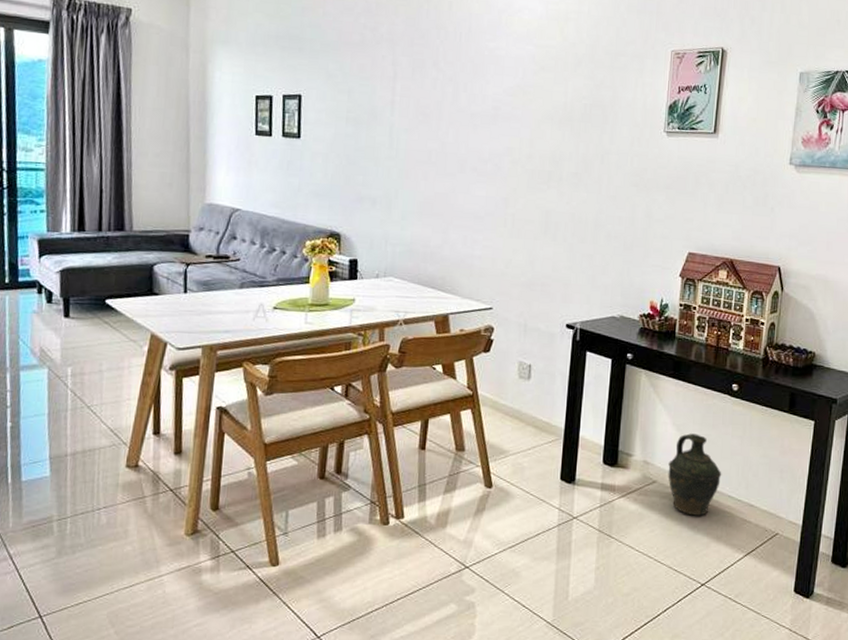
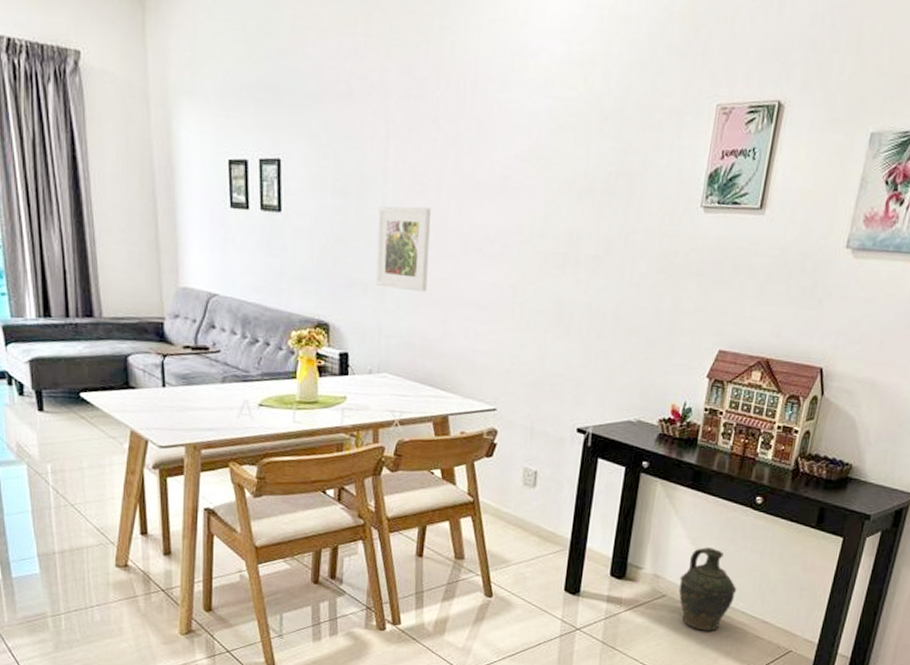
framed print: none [383,133,432,206] -> present [376,206,431,292]

